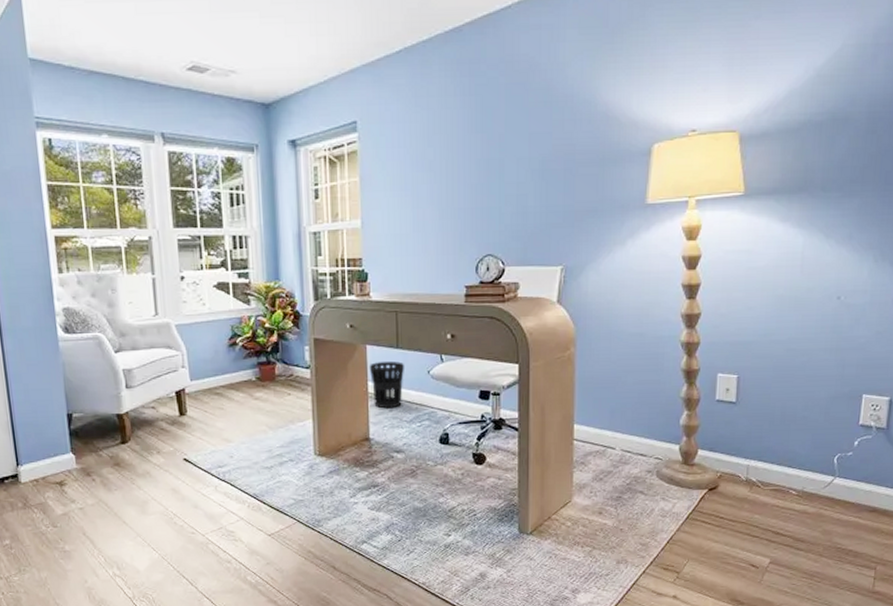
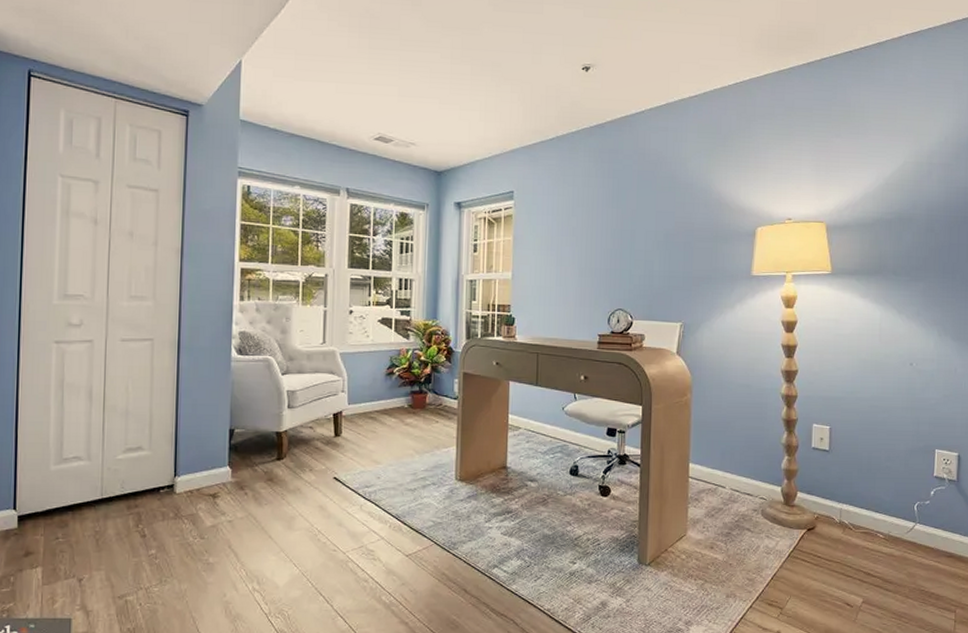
wastebasket: present [369,361,405,409] -> none [510,397,543,440]

